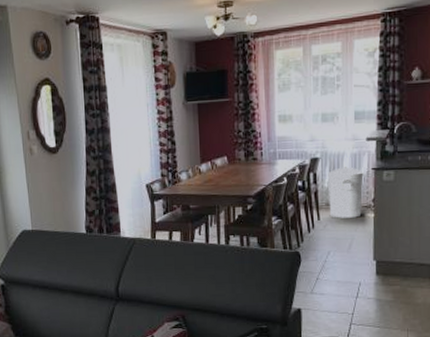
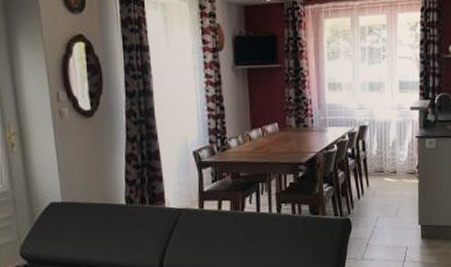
trash can: present [328,166,364,218] -> none [376,133,409,185]

